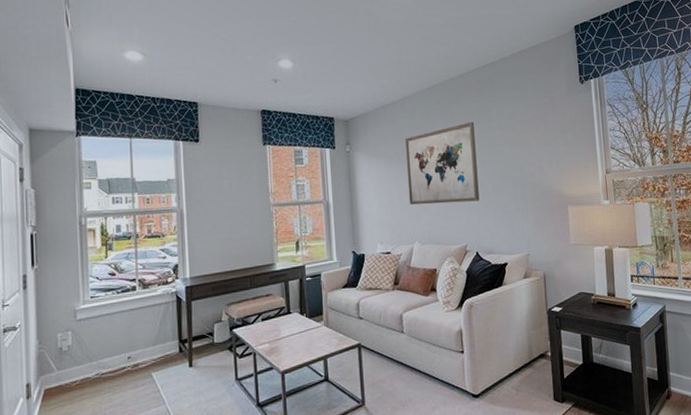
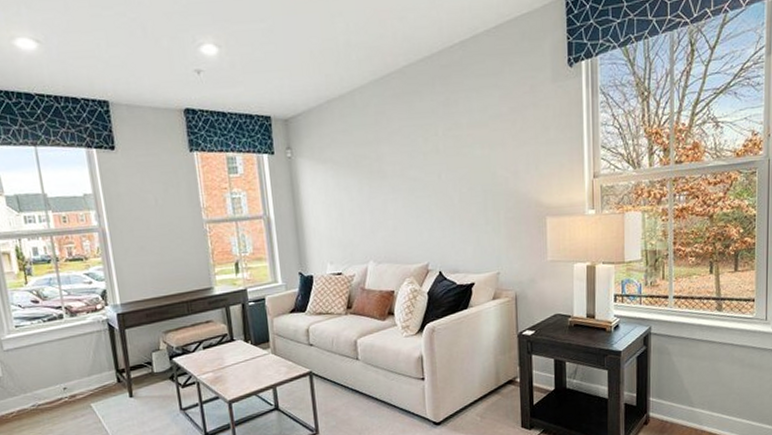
wall art: present [405,121,480,205] -> none [356,117,444,219]

